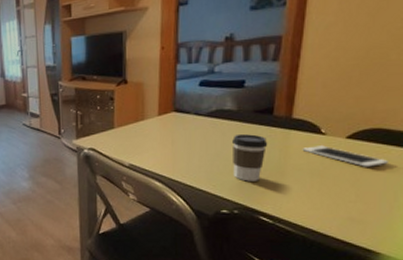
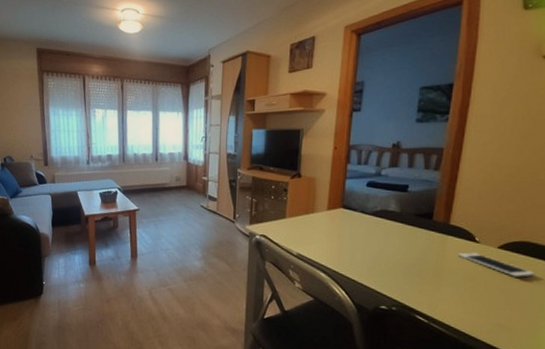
coffee cup: present [232,134,268,181] -> none [393,235,427,281]

